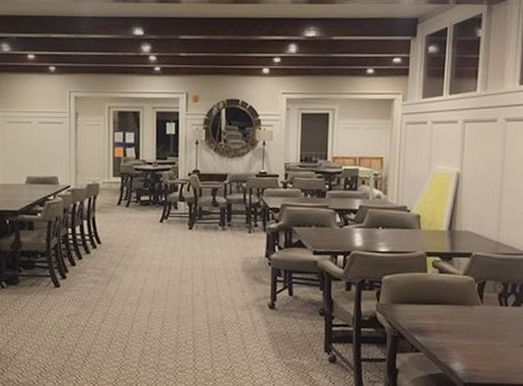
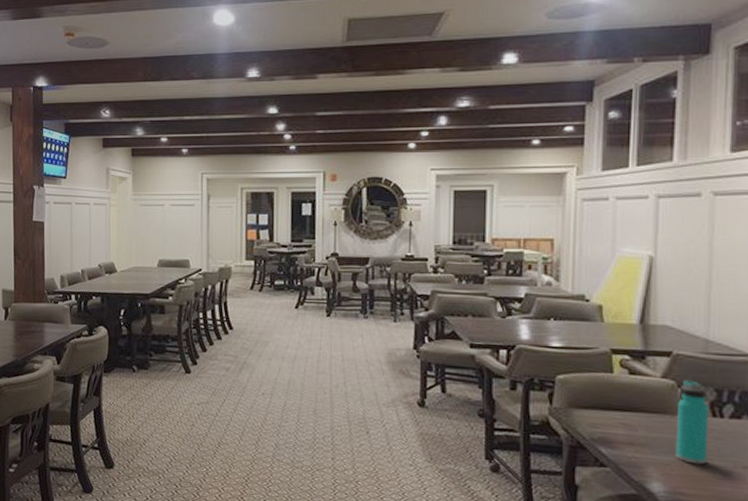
water bottle: none [472,276,498,346] -> present [675,380,710,465]

